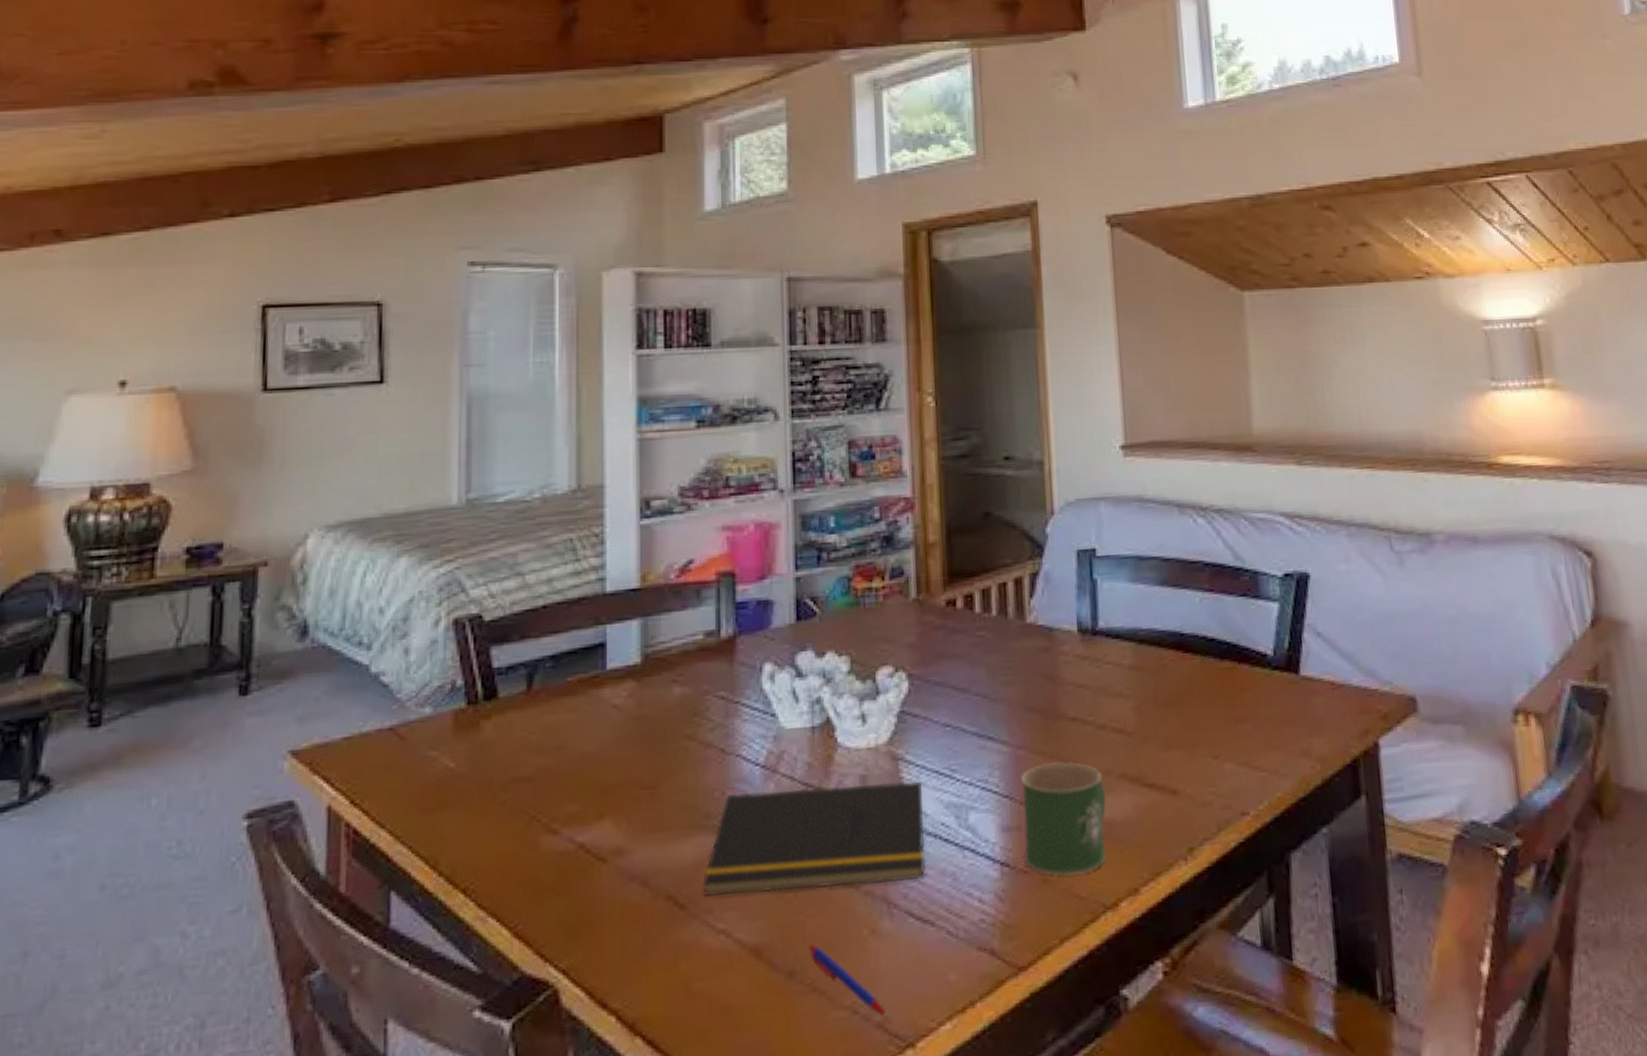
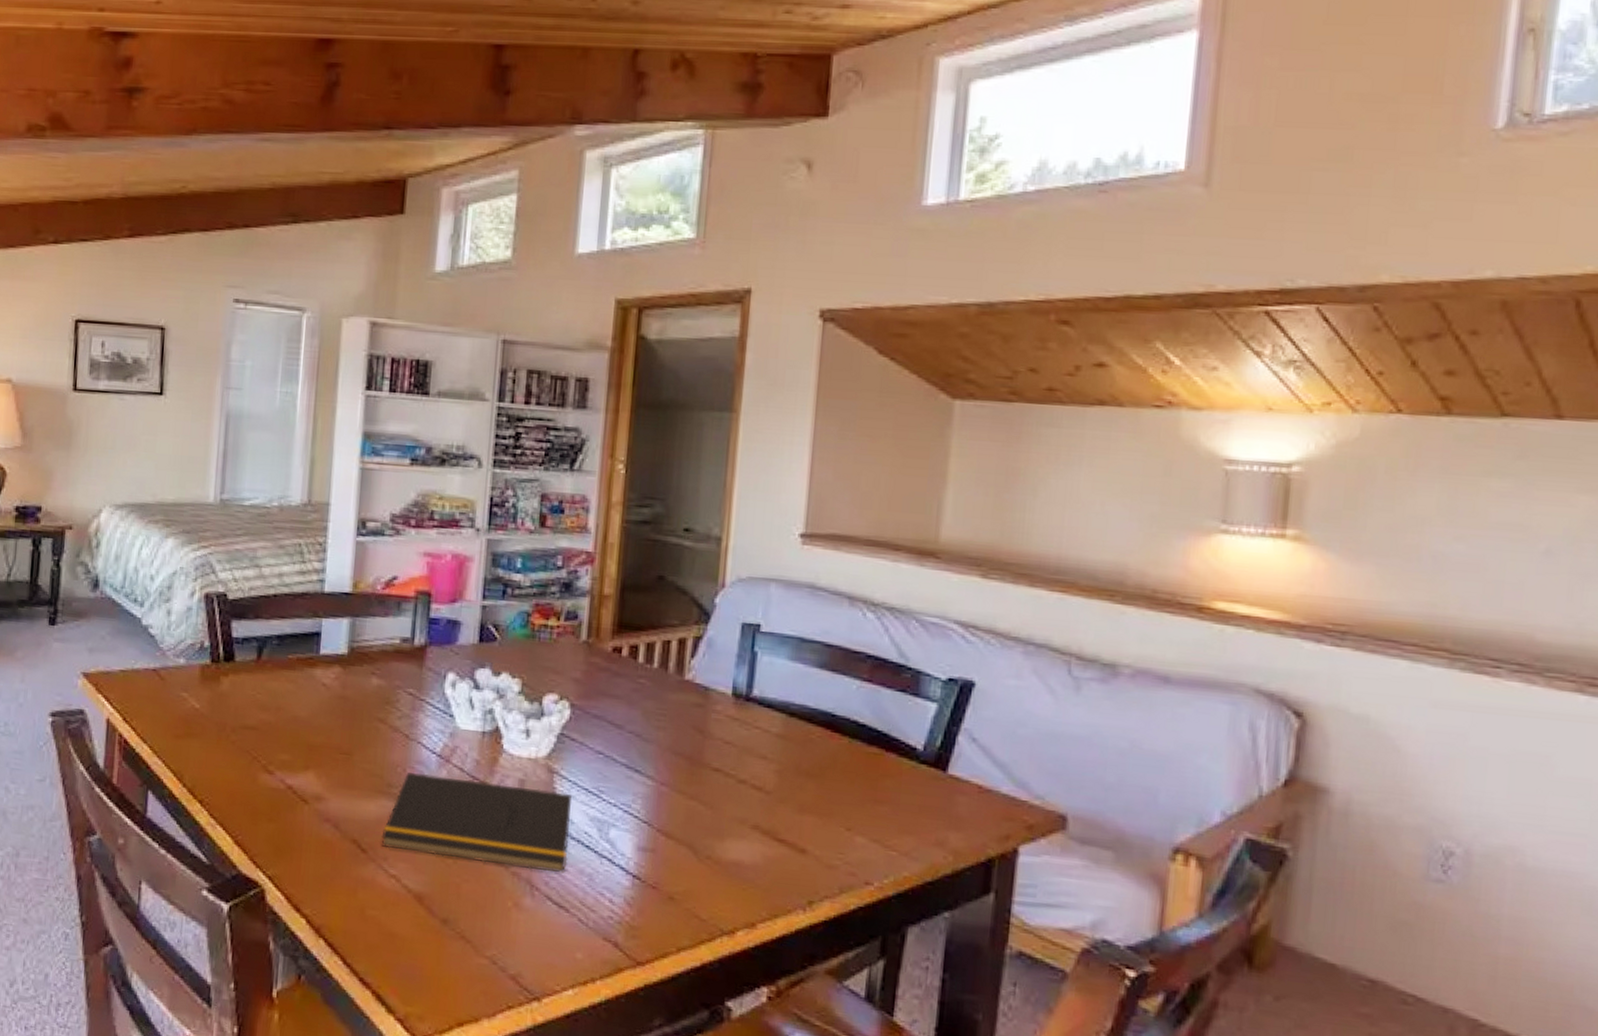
pen: present [808,943,888,1018] -> none [461,902,521,973]
mug: present [1020,761,1106,876] -> none [655,801,737,901]

